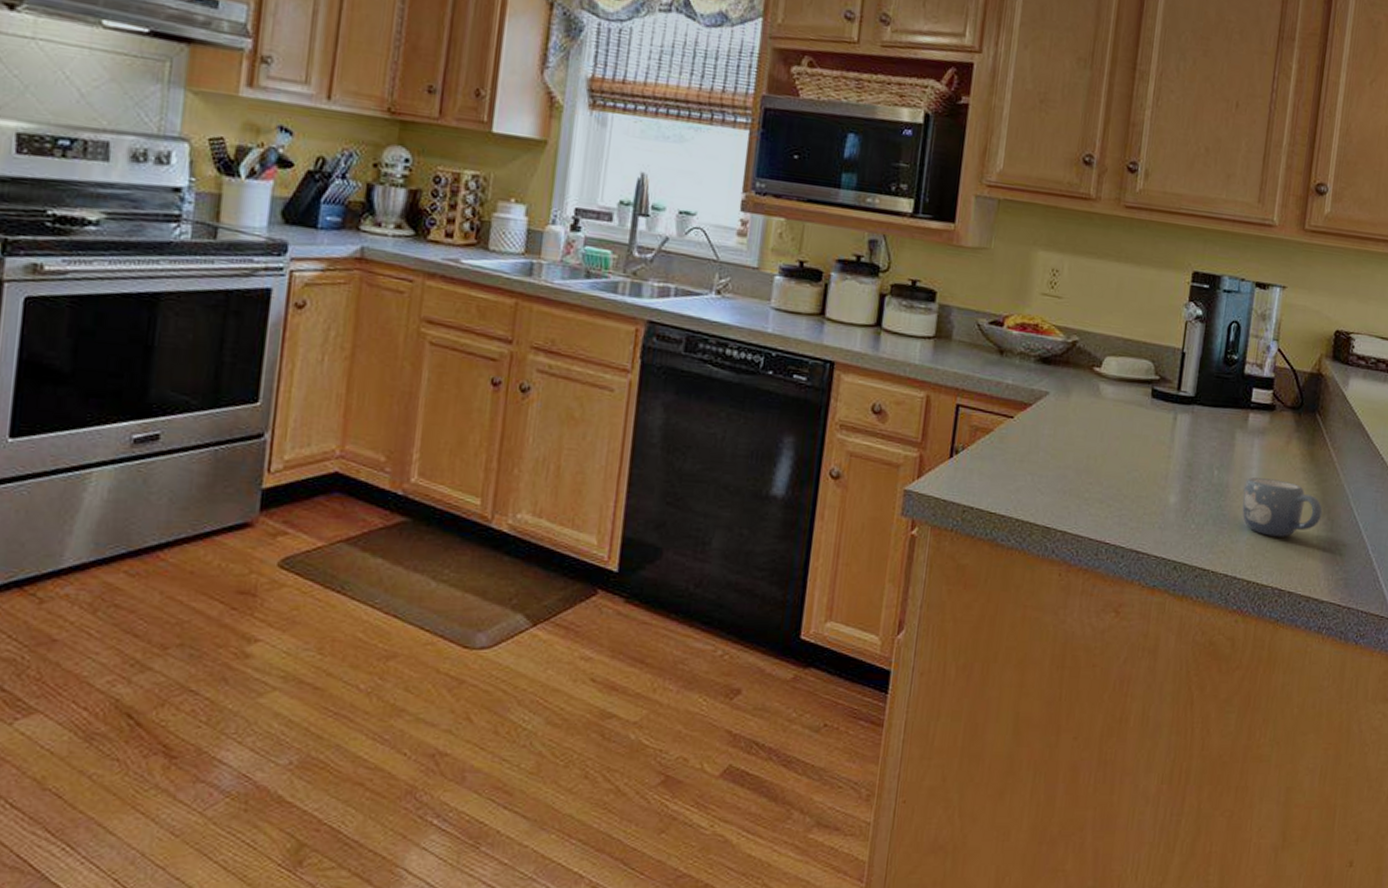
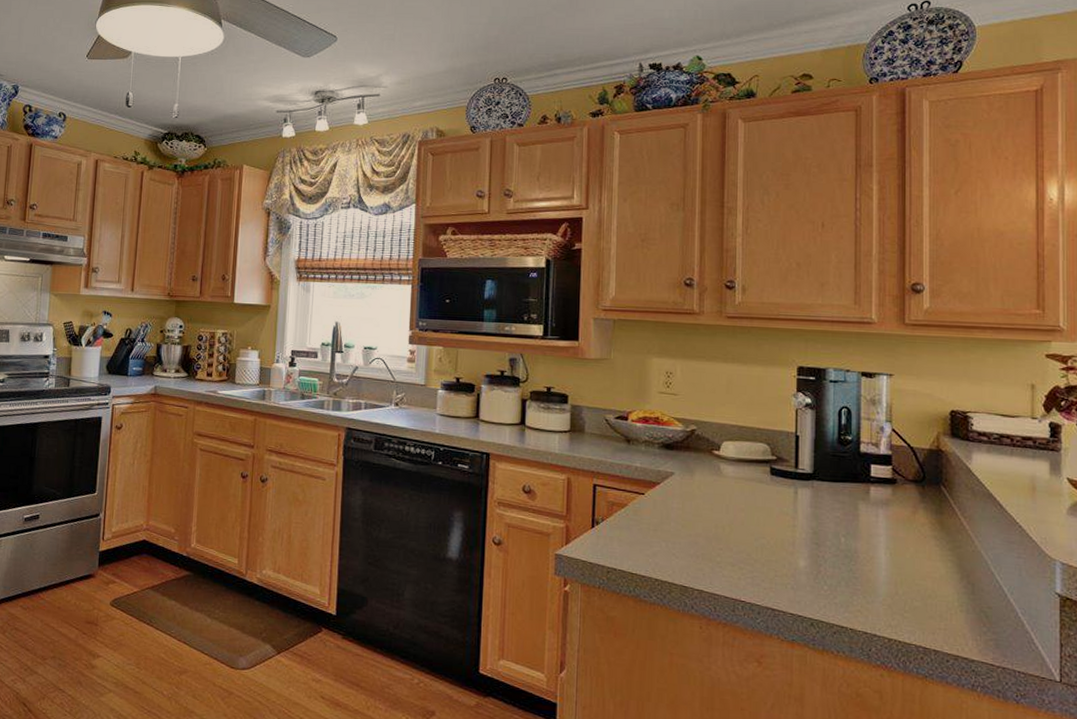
mug: present [1242,477,1323,537] -> none [873,544,961,599]

